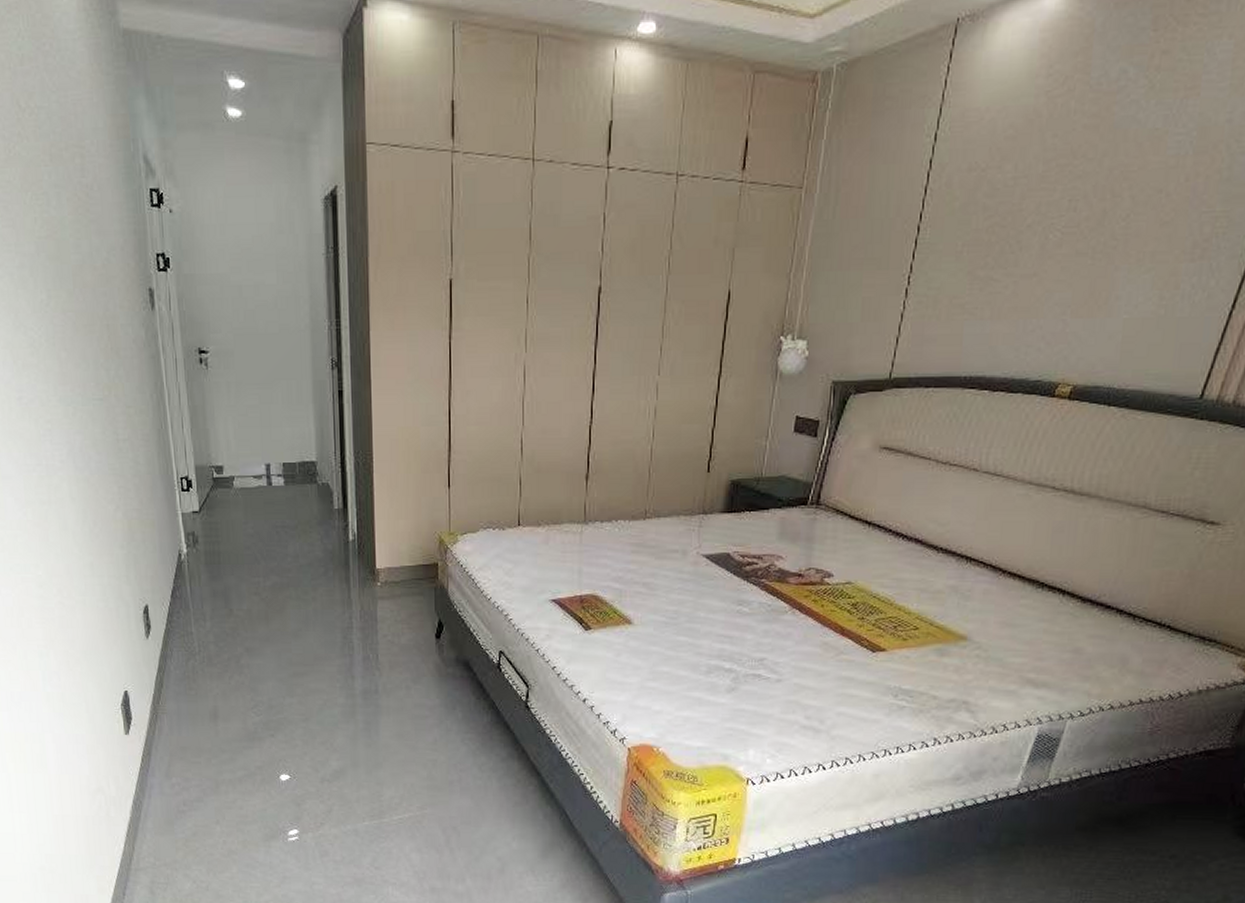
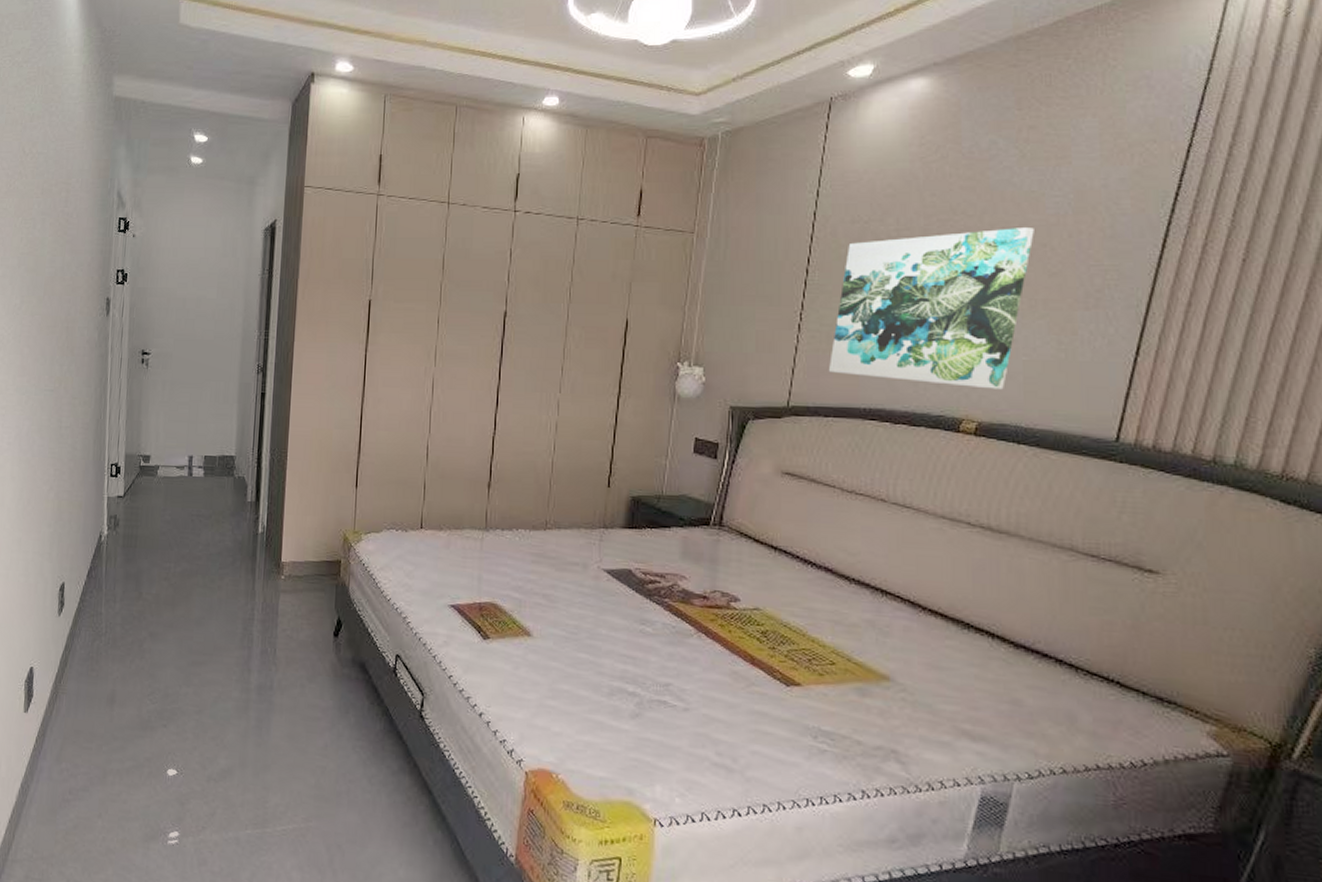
wall art: none [932,171,1153,351] -> present [828,228,1034,390]

